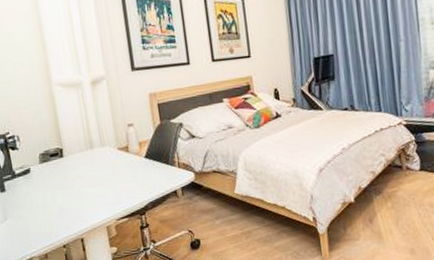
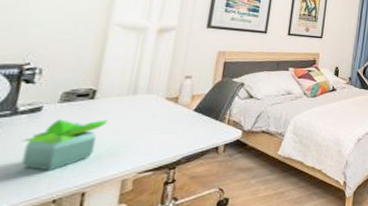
potted plant: none [26,174,80,222] -> present [21,119,108,171]

